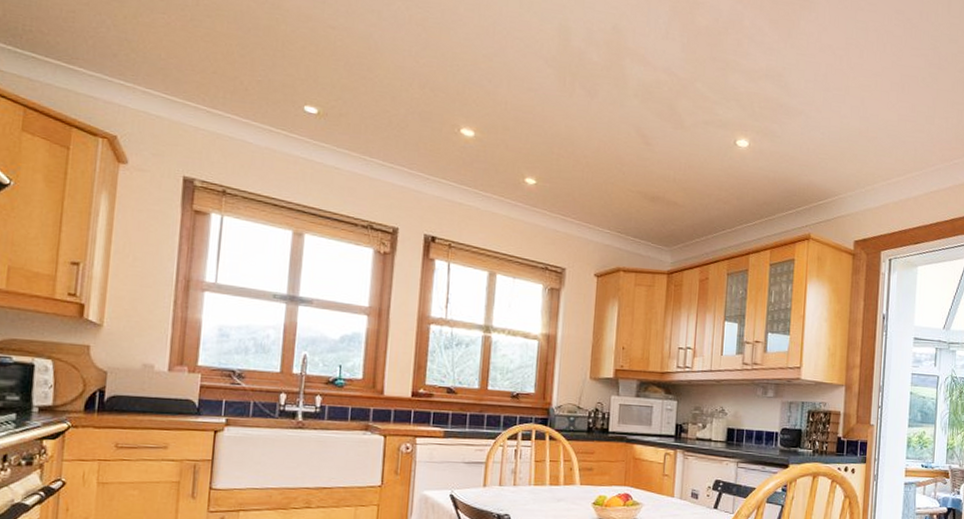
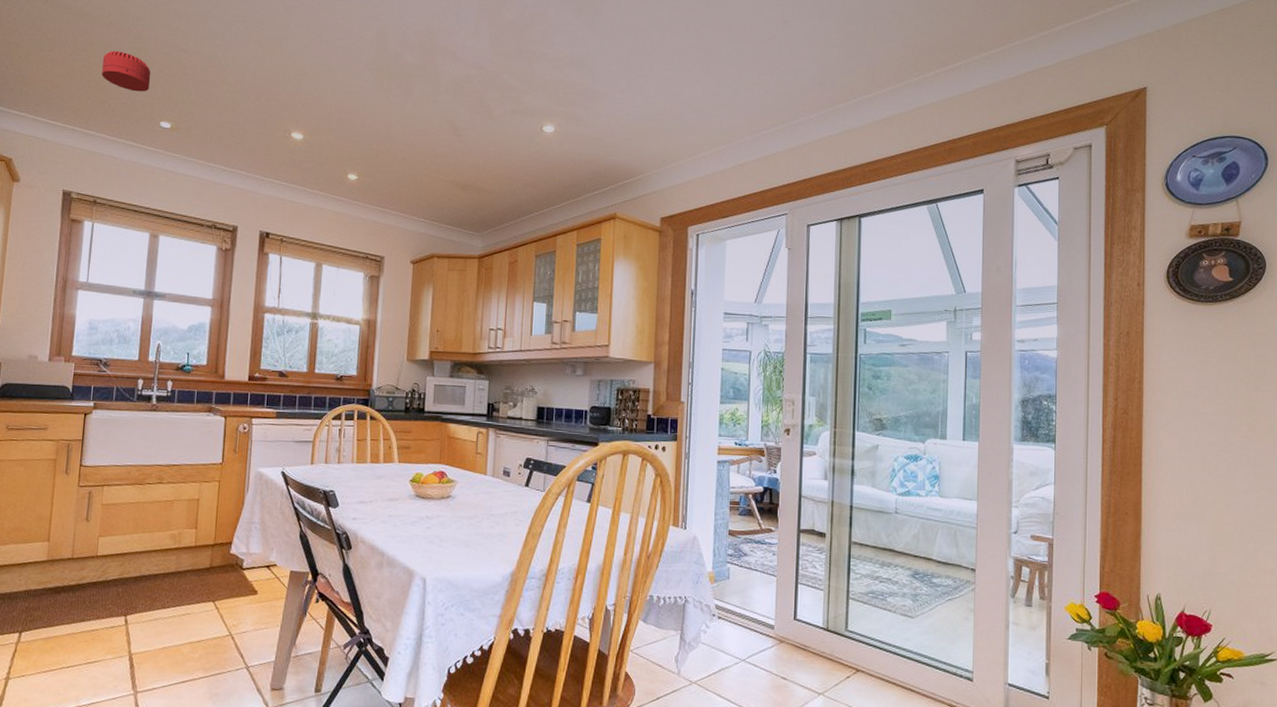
smoke detector: none [231,19,293,71] -> present [101,50,151,92]

